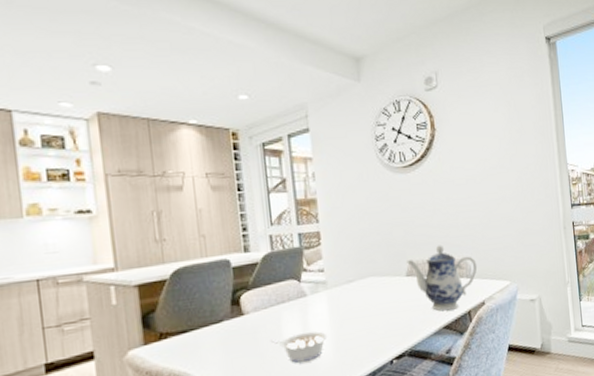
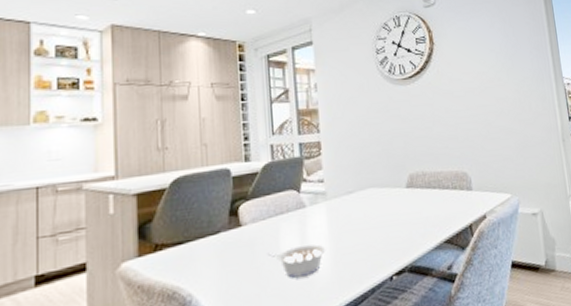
teapot: present [407,245,478,311] -> none [407,156,478,225]

